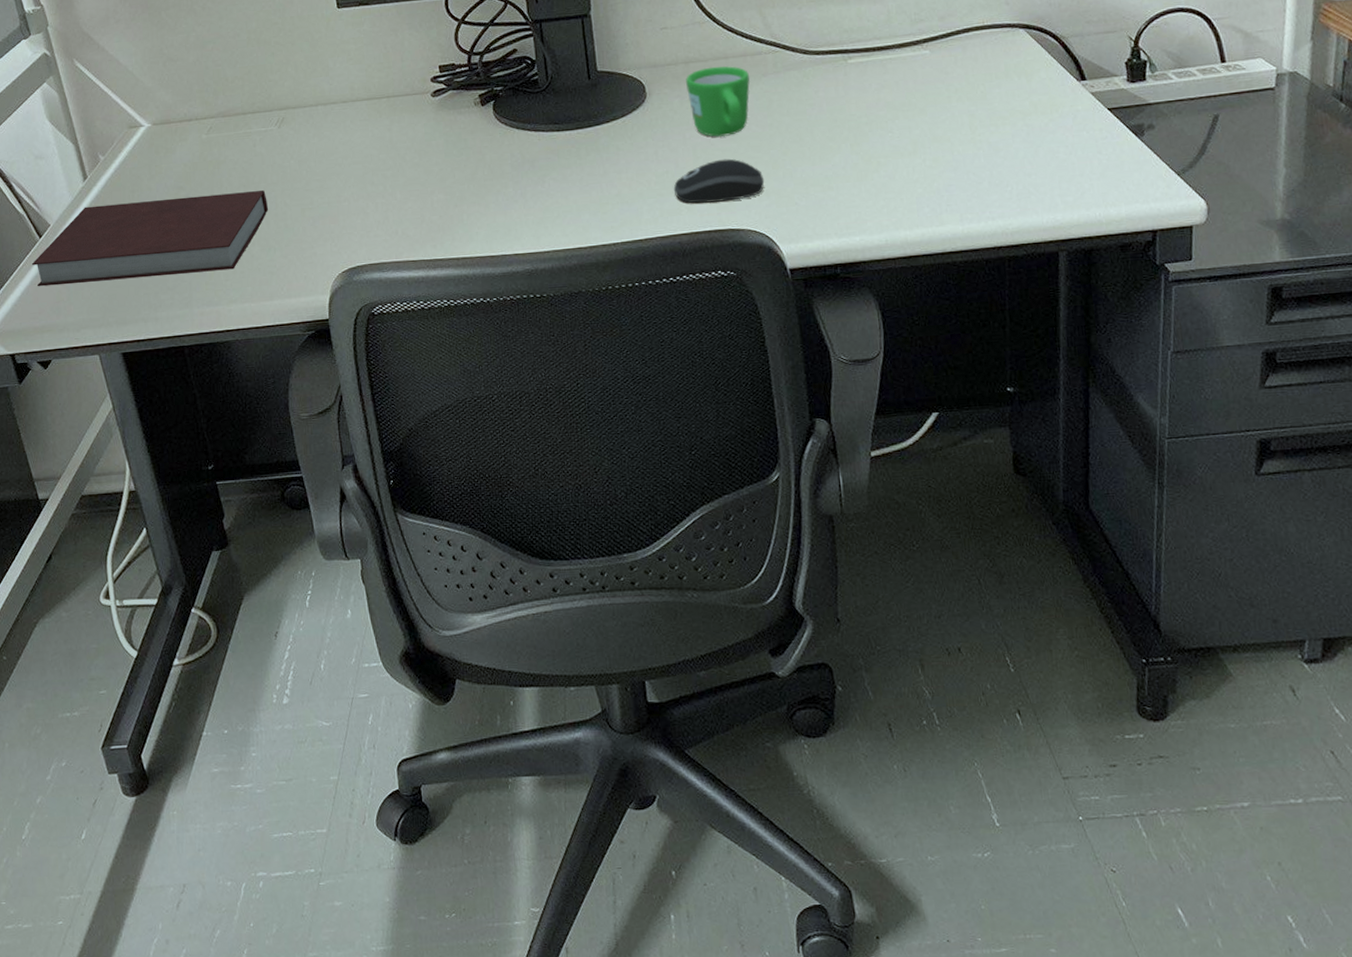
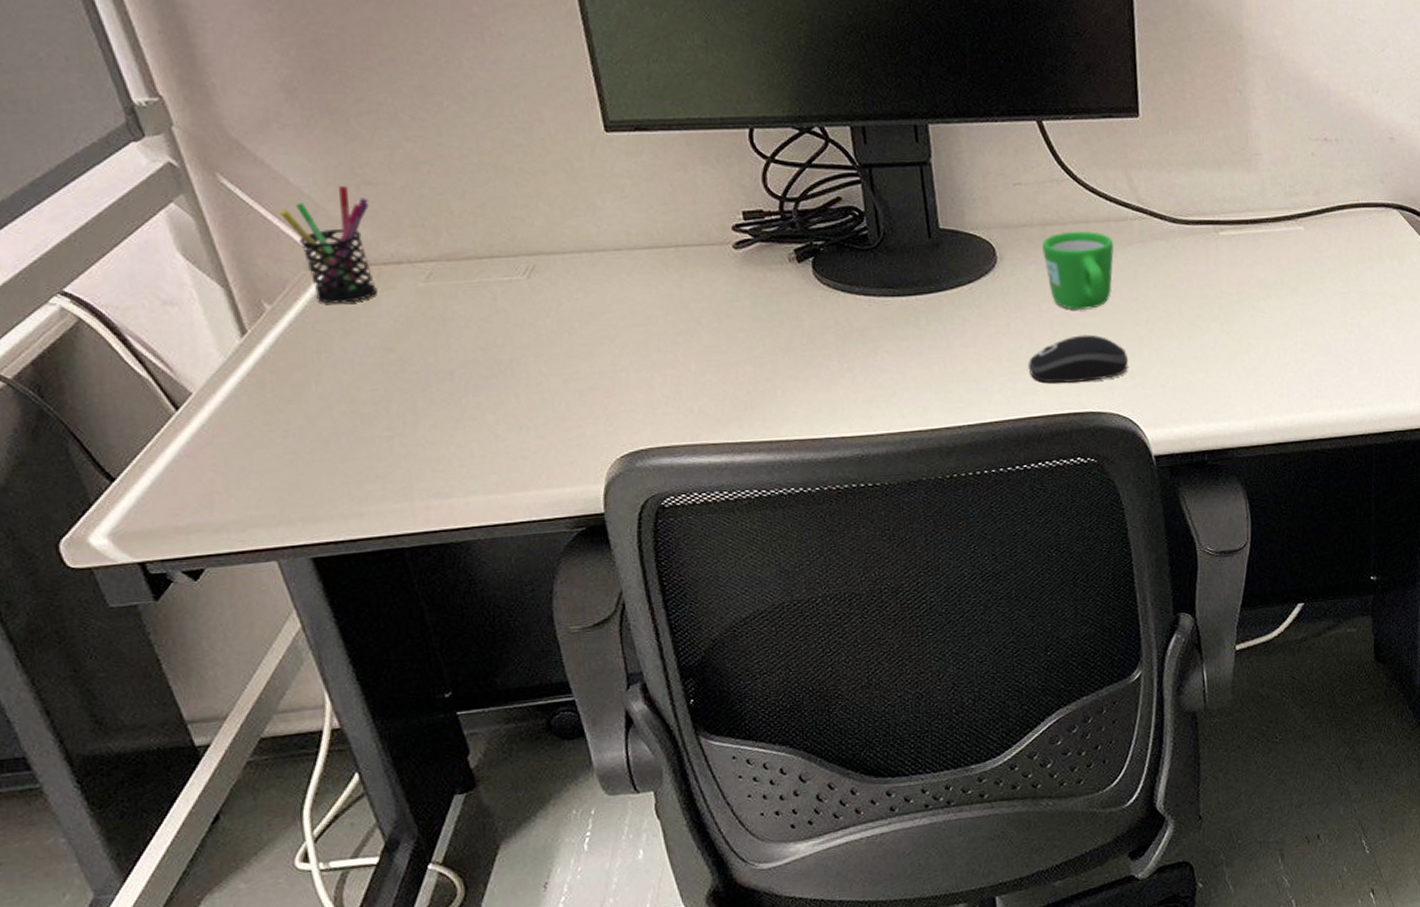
notebook: present [31,189,269,287] -> none [165,354,518,474]
pen holder: none [112,63,174,154] -> present [279,186,377,304]

